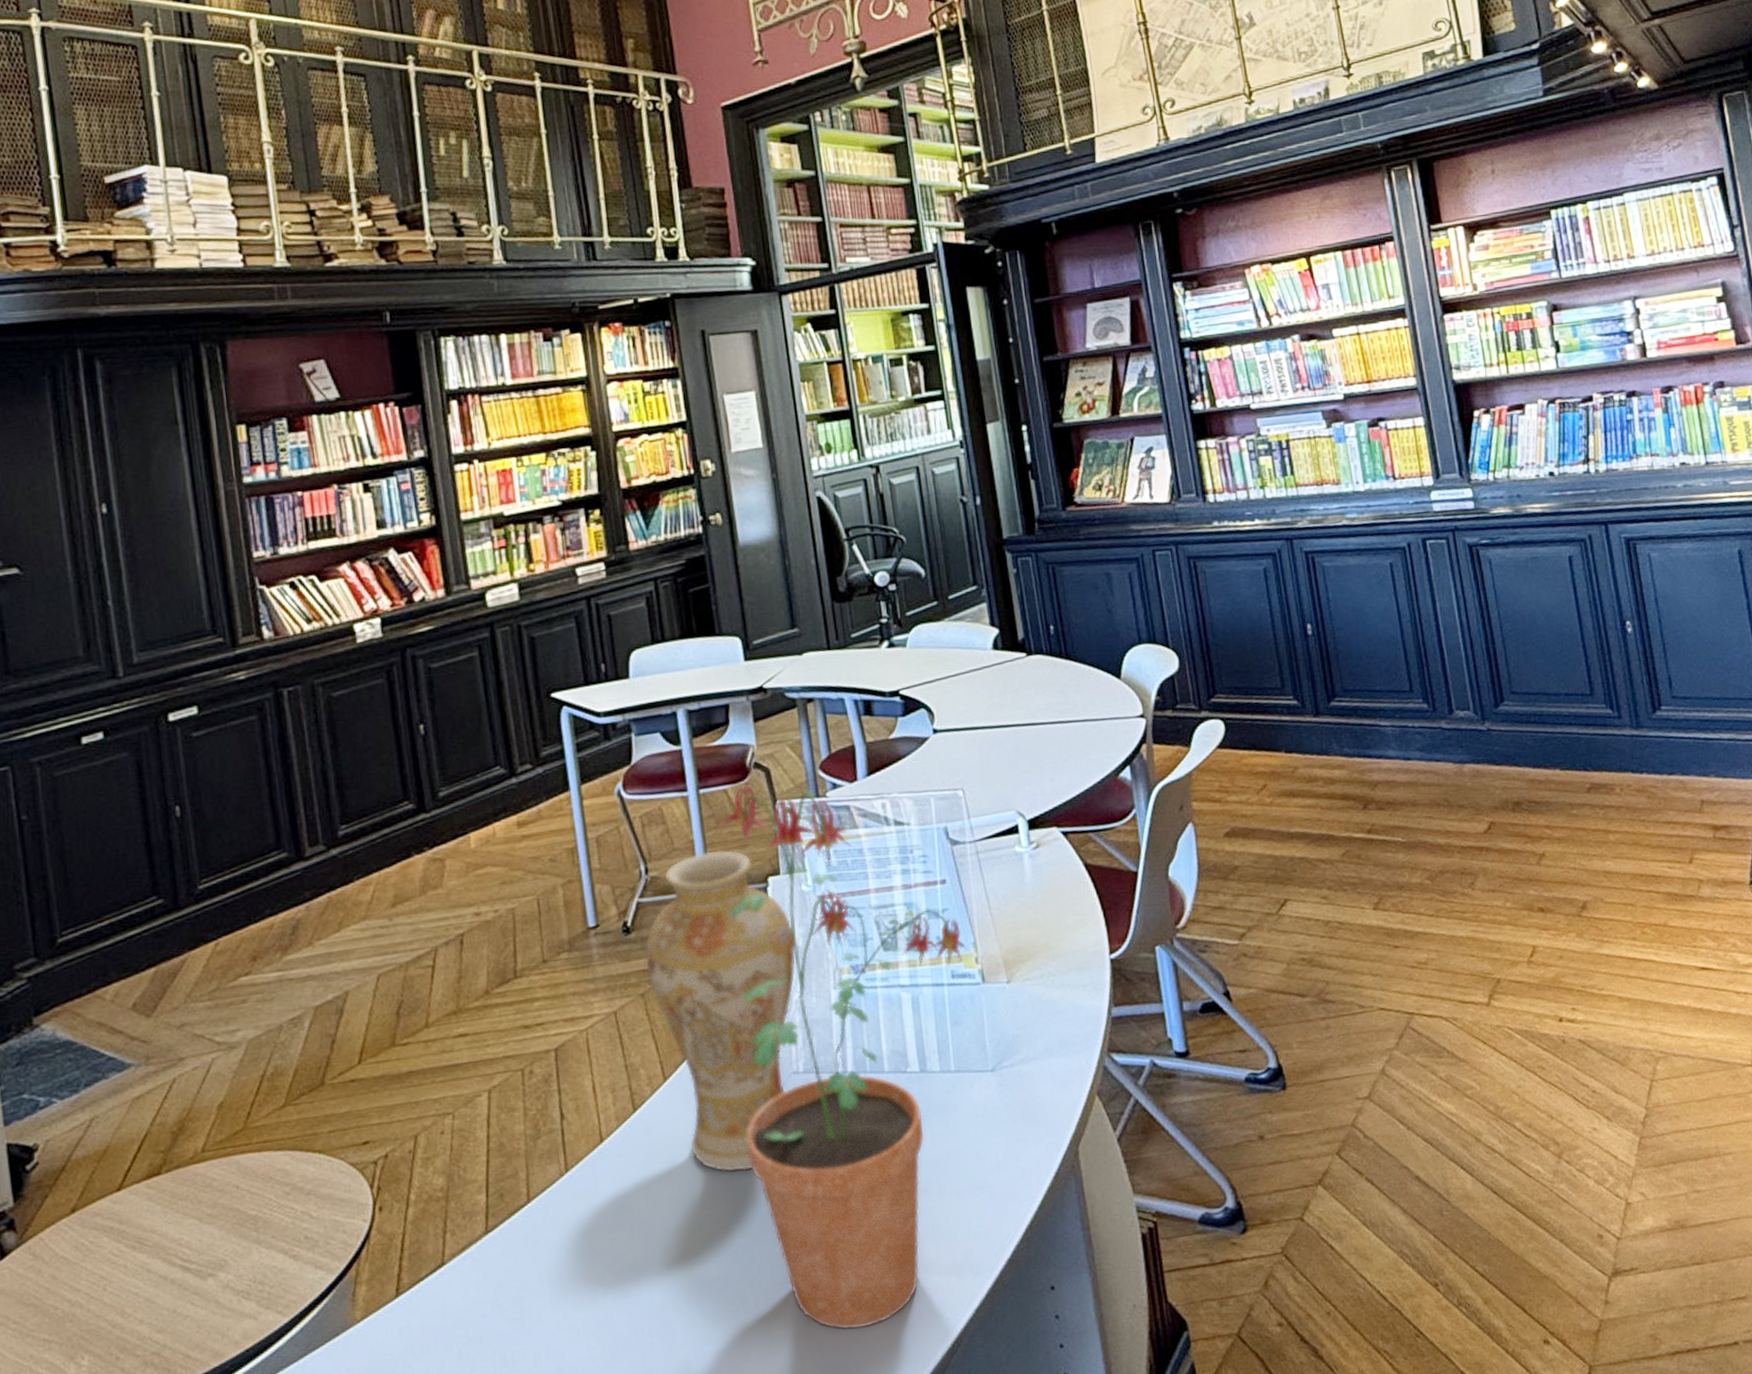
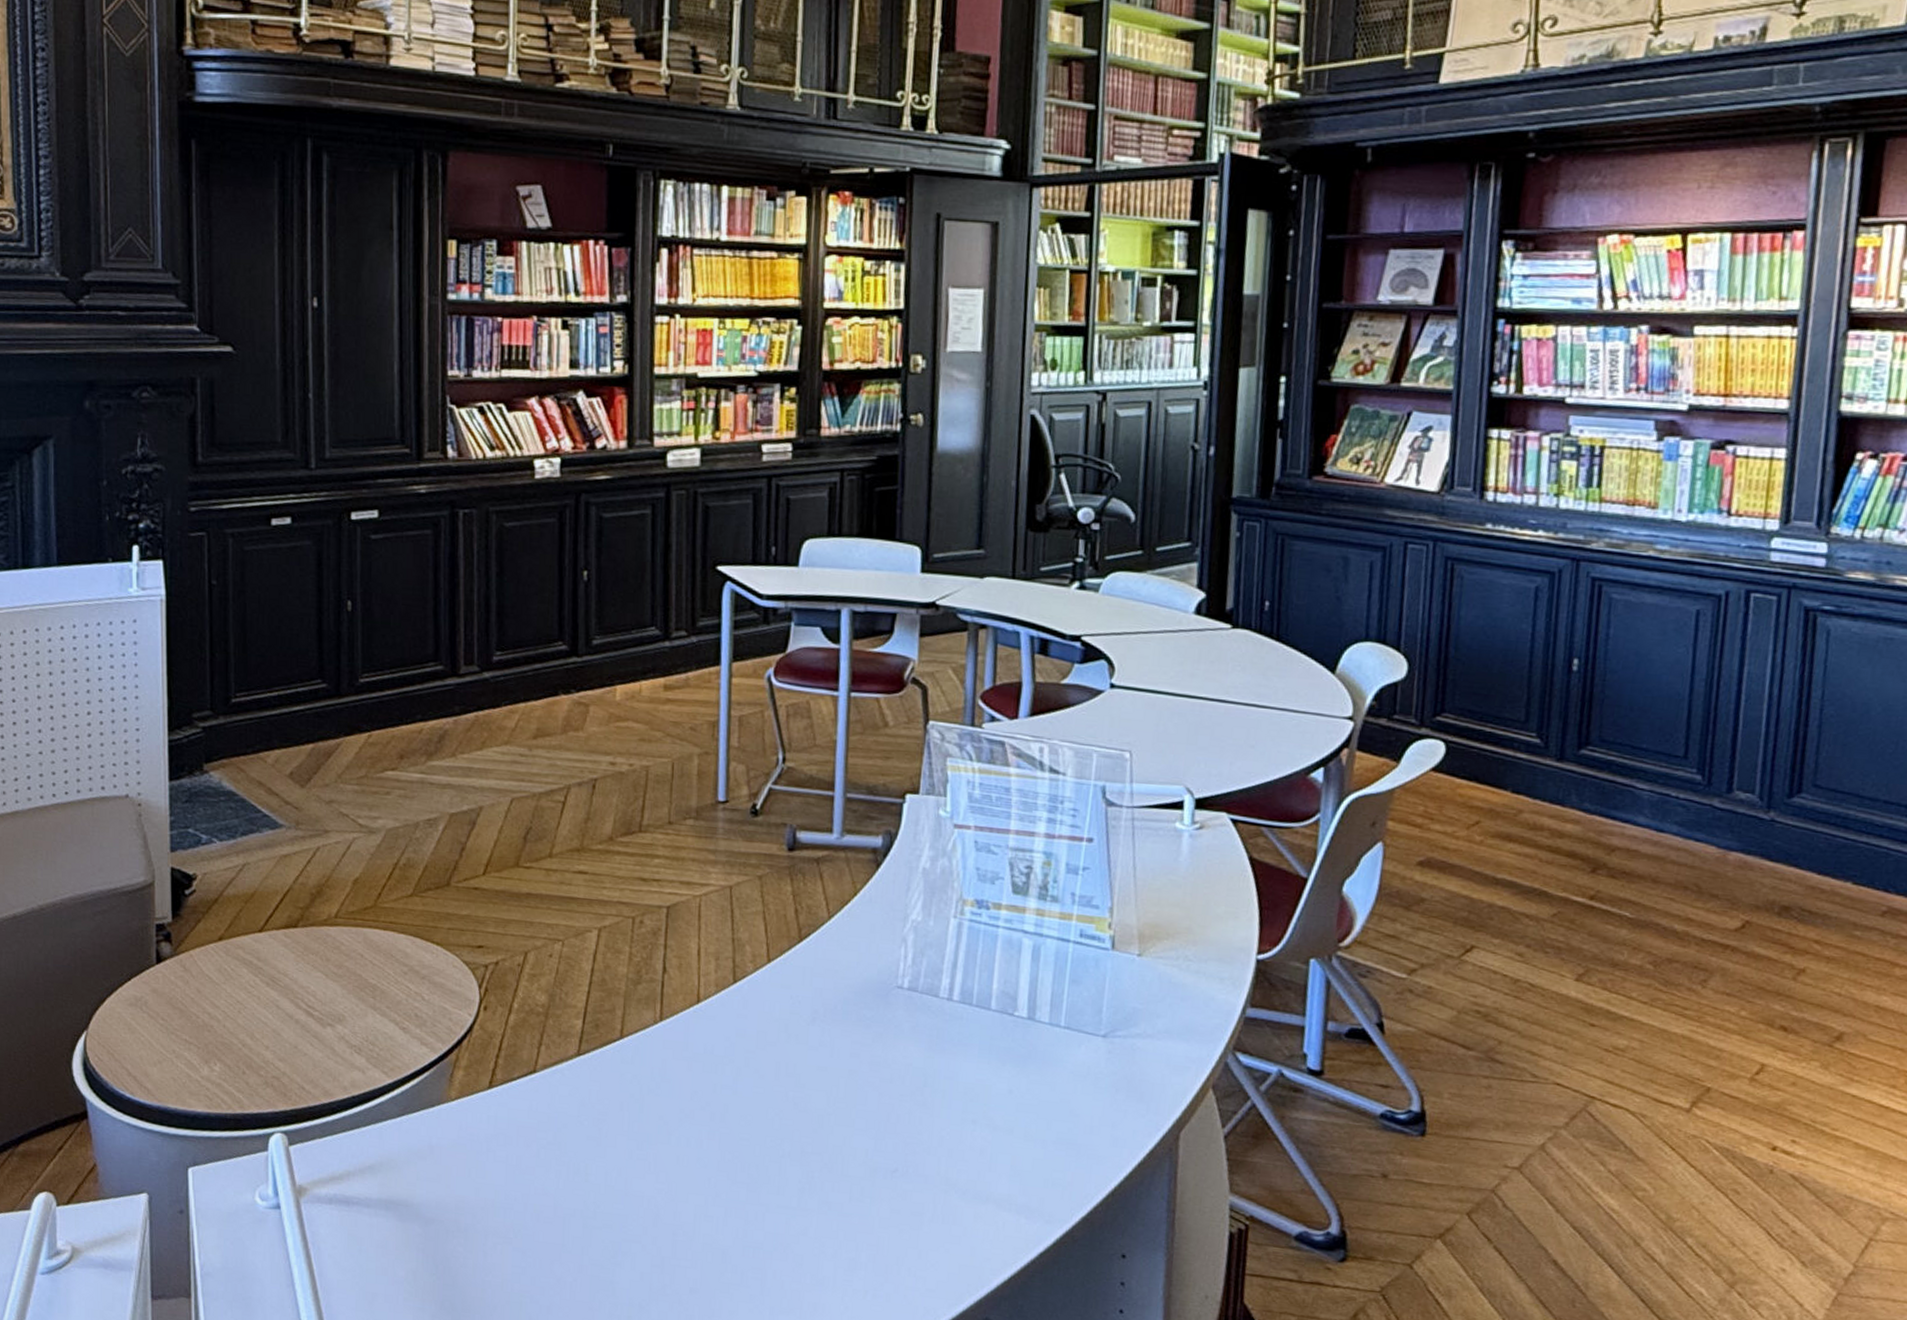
vase: present [645,850,797,1172] -> none [768,755,922,1067]
potted plant: present [717,785,969,1330] -> none [838,698,1104,1239]

